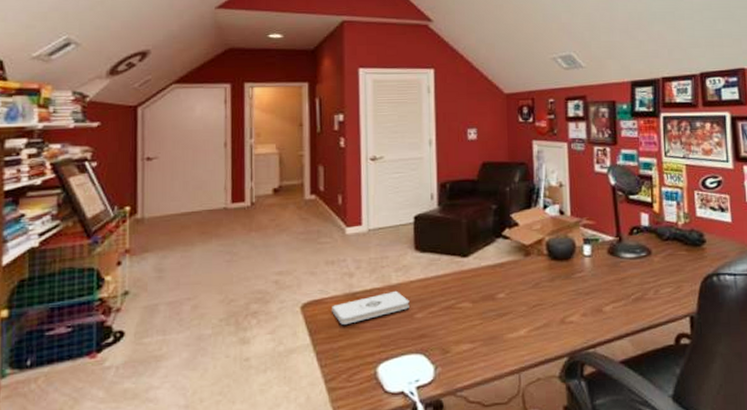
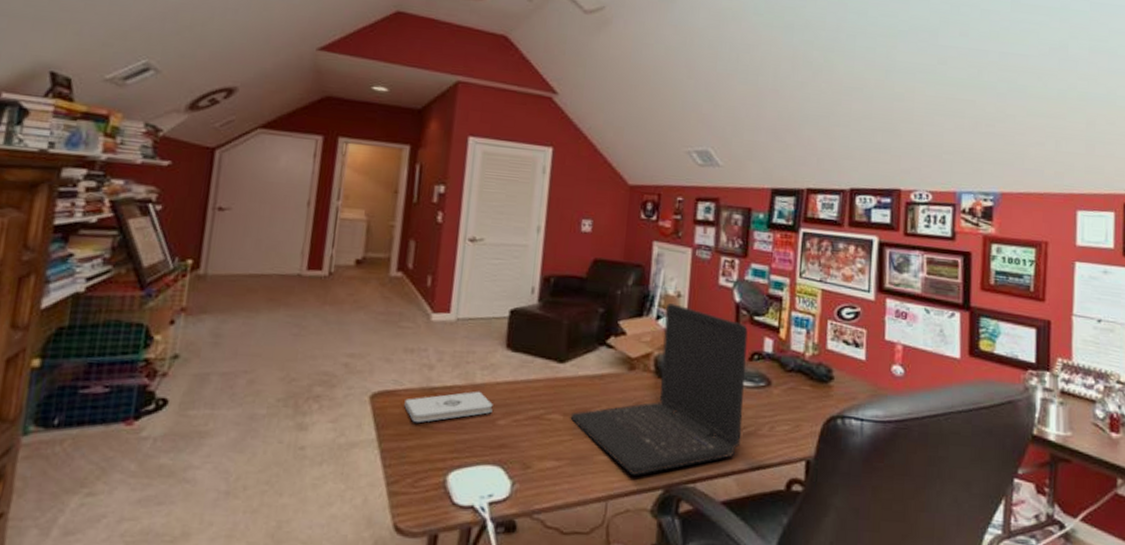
laptop: none [478,192,631,349] -> present [570,302,749,476]

